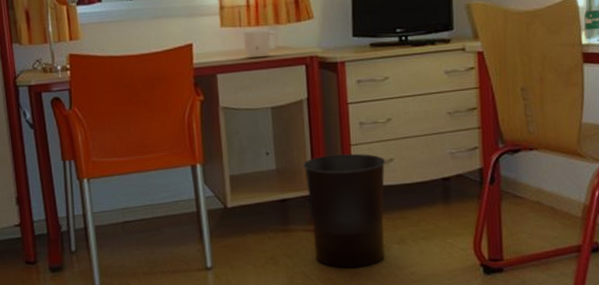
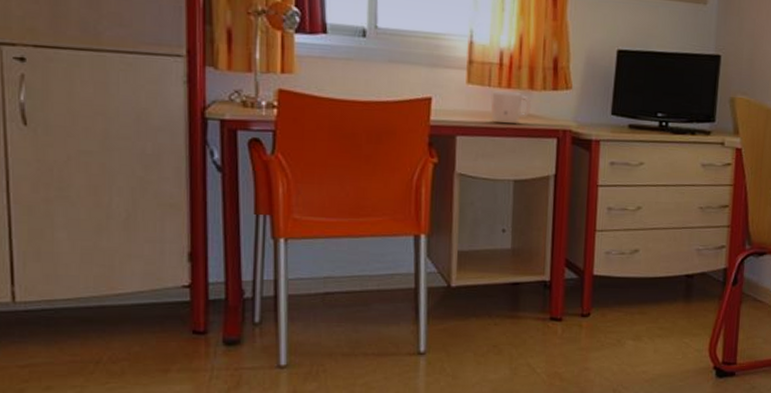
waste bin: present [303,153,386,269] -> none [542,238,631,363]

